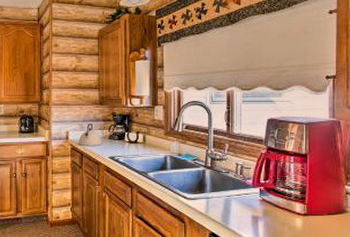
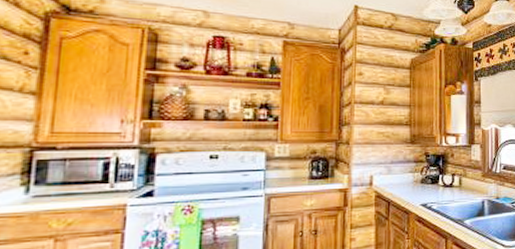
kettle: present [78,123,102,146] -> none [384,165,412,192]

